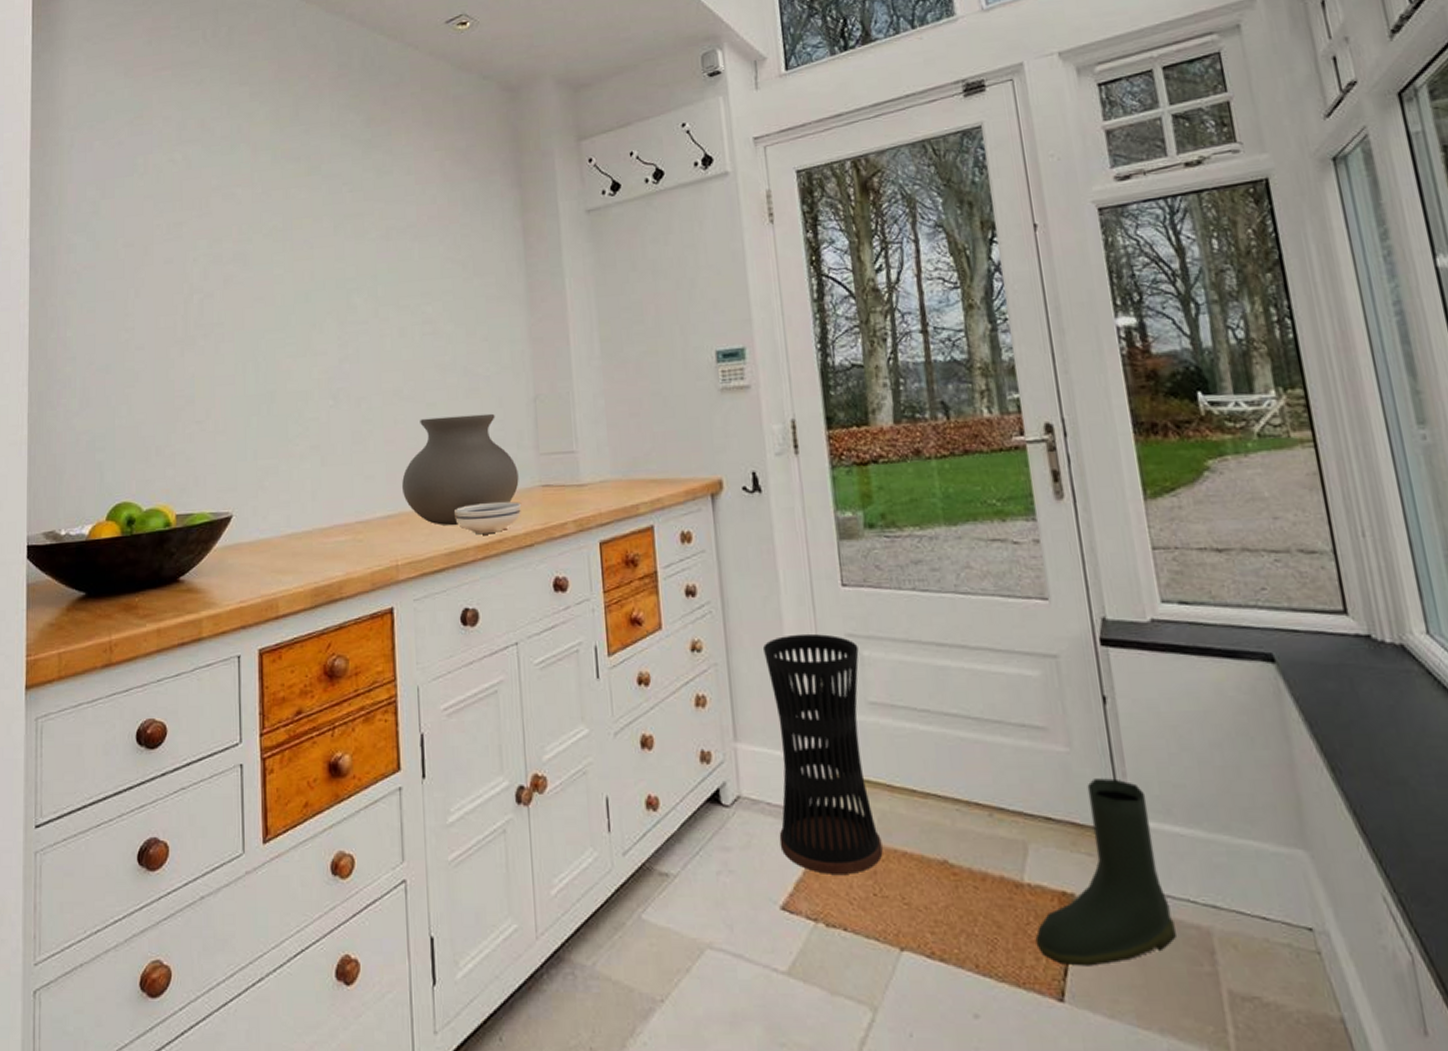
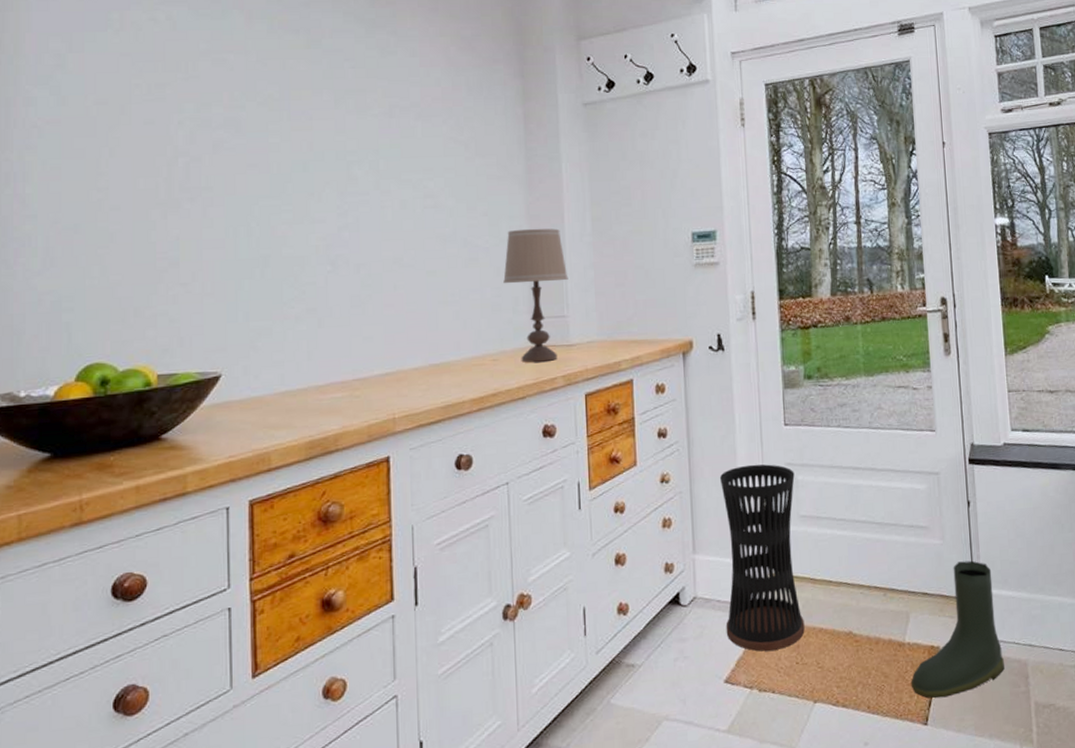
vase: present [402,413,519,526] -> none [401,281,514,382]
bowl: present [455,501,522,535] -> none [452,360,516,390]
table lamp: none [506,352,577,506] -> present [503,228,569,363]

